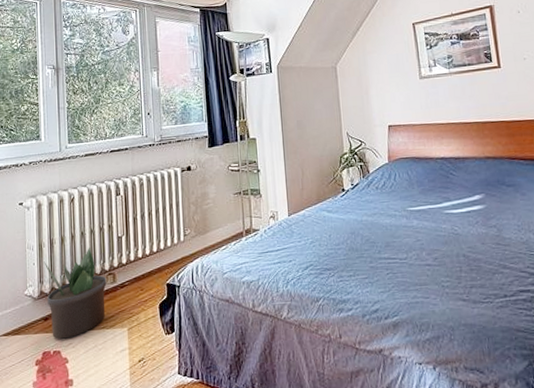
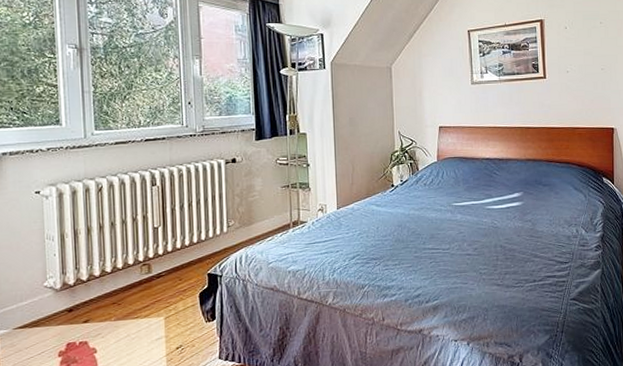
planter: present [44,247,107,339] -> none [67,237,141,330]

